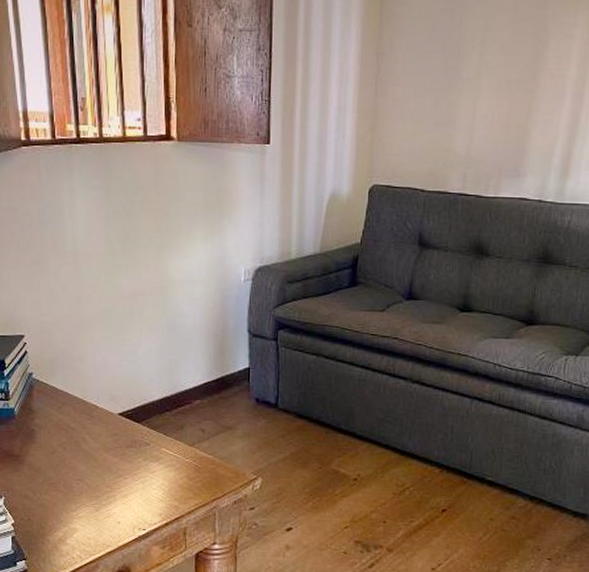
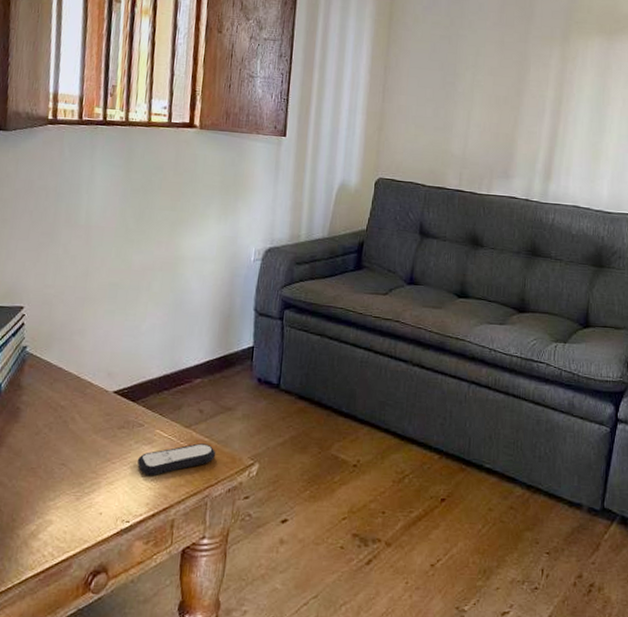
remote control: none [147,460,221,490] -> present [137,443,216,476]

